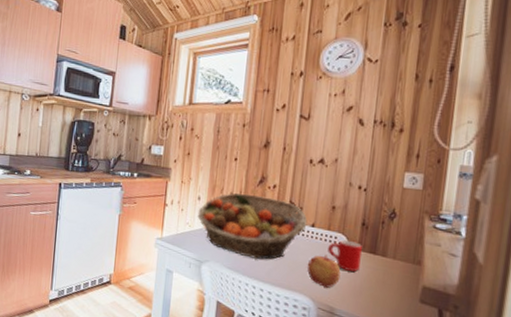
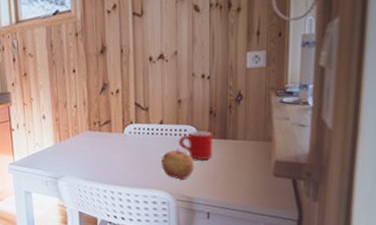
fruit basket: present [197,192,308,260] -> none [45,103,155,165]

